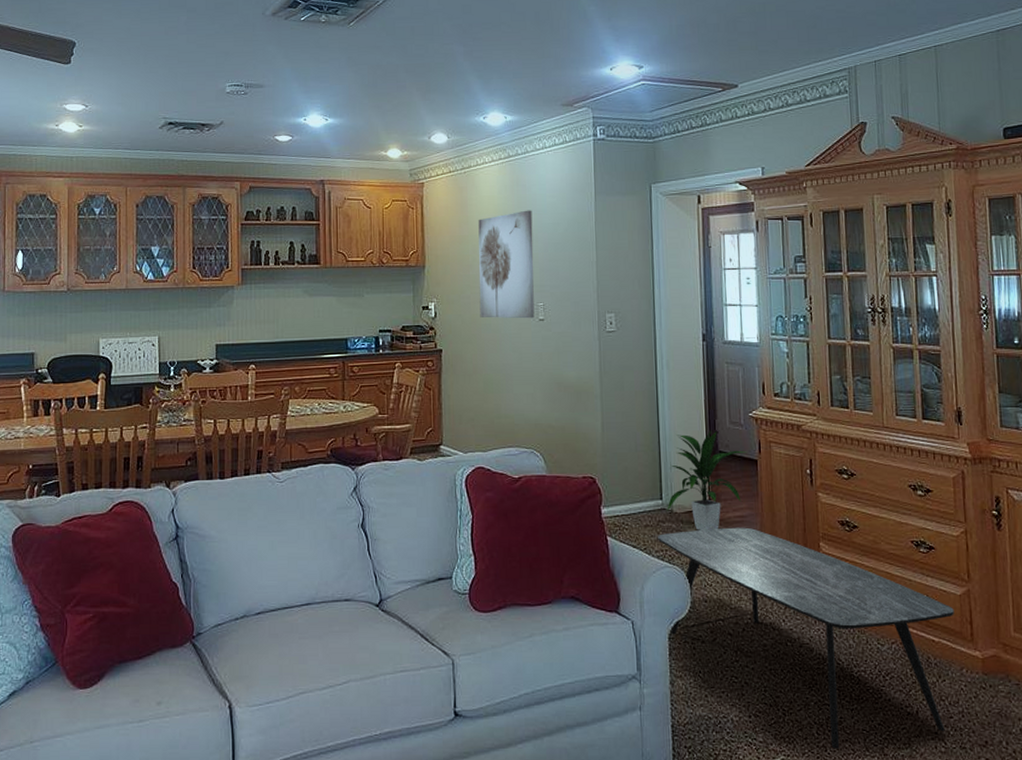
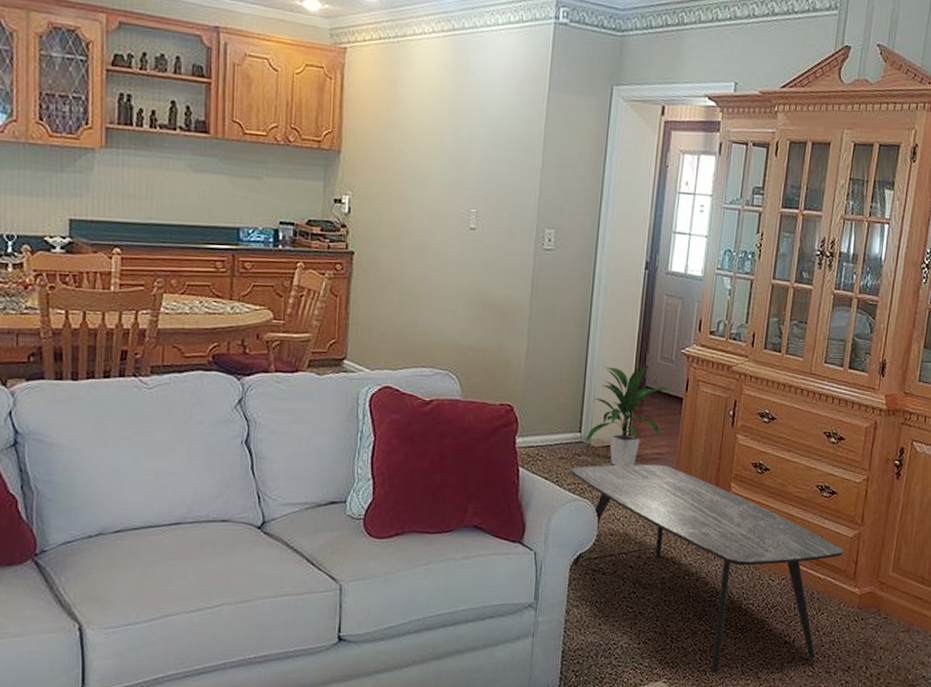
wall art: present [478,210,535,319] -> none [402,98,474,226]

